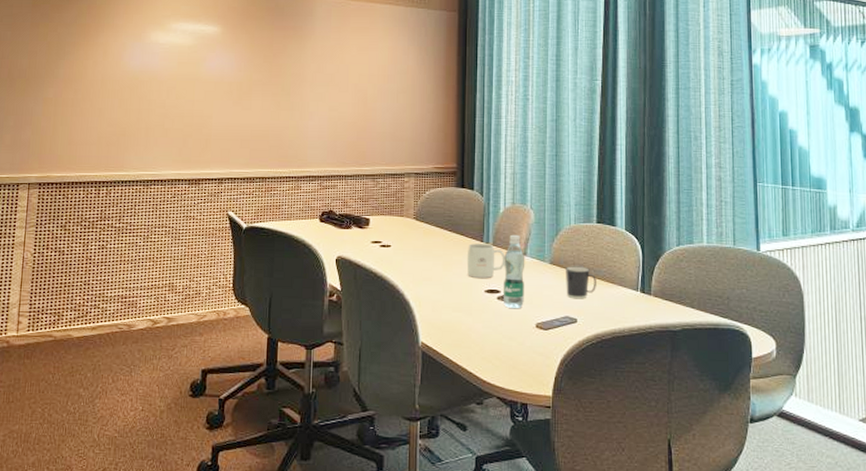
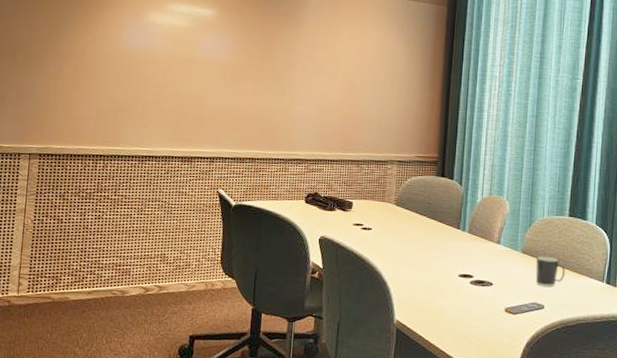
mug: present [466,243,505,279] -> none [443,230,480,264]
bottle: present [502,234,525,309] -> none [475,223,499,294]

